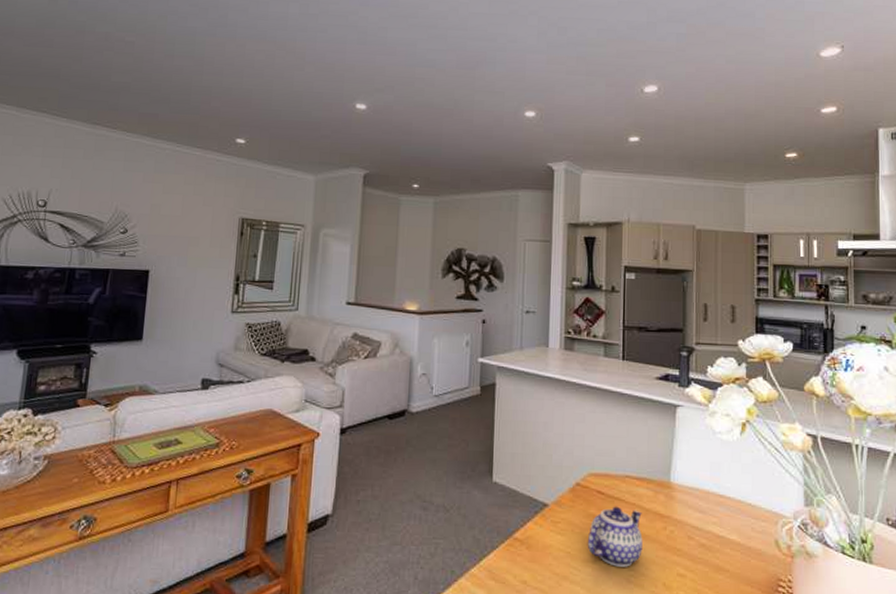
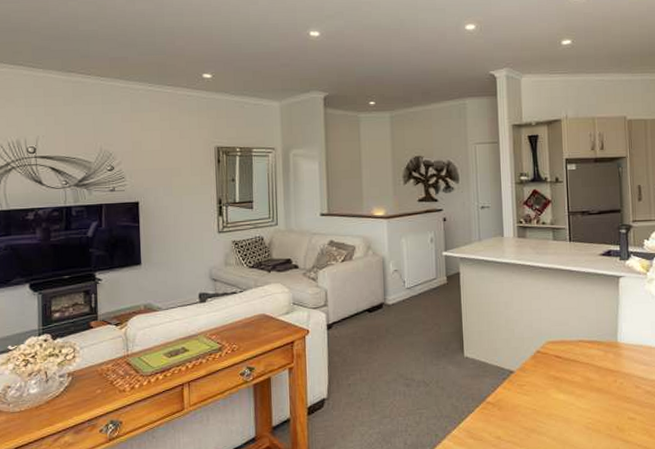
teapot: present [587,506,643,567] -> none [549,367,597,417]

